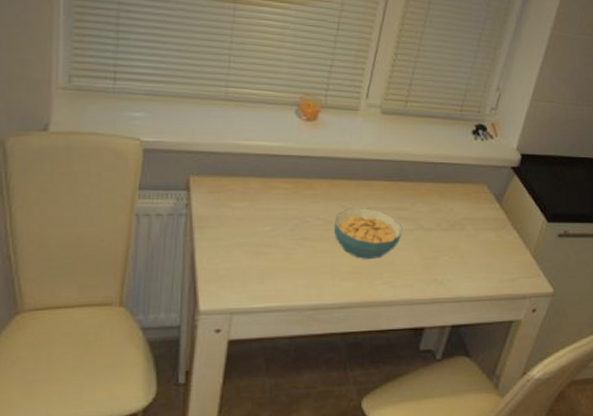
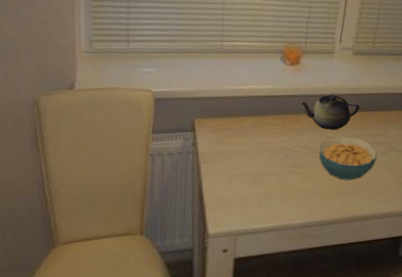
teapot: none [314,158,386,199] -> present [299,94,360,130]

